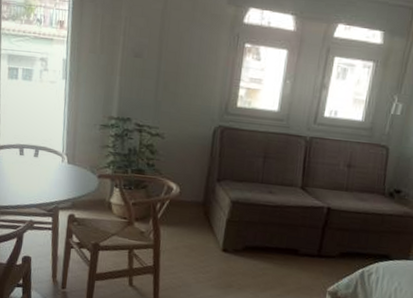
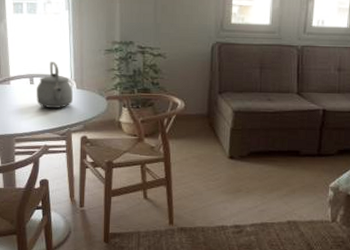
tea kettle: none [25,132,64,183] -> present [36,61,73,108]

